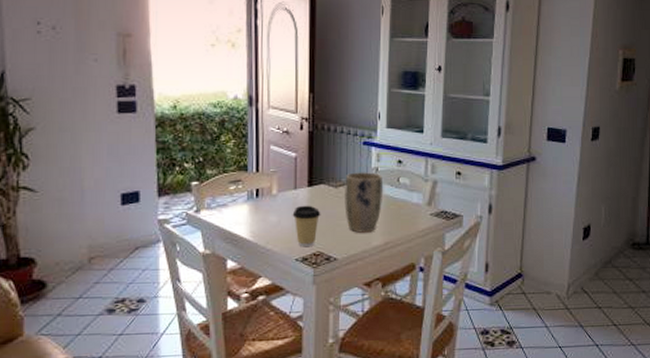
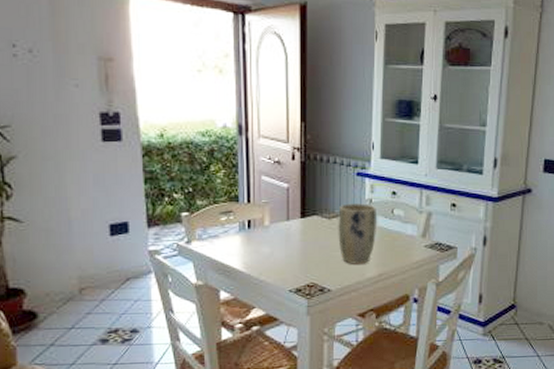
coffee cup: present [292,205,321,246] -> none [285,236,314,277]

